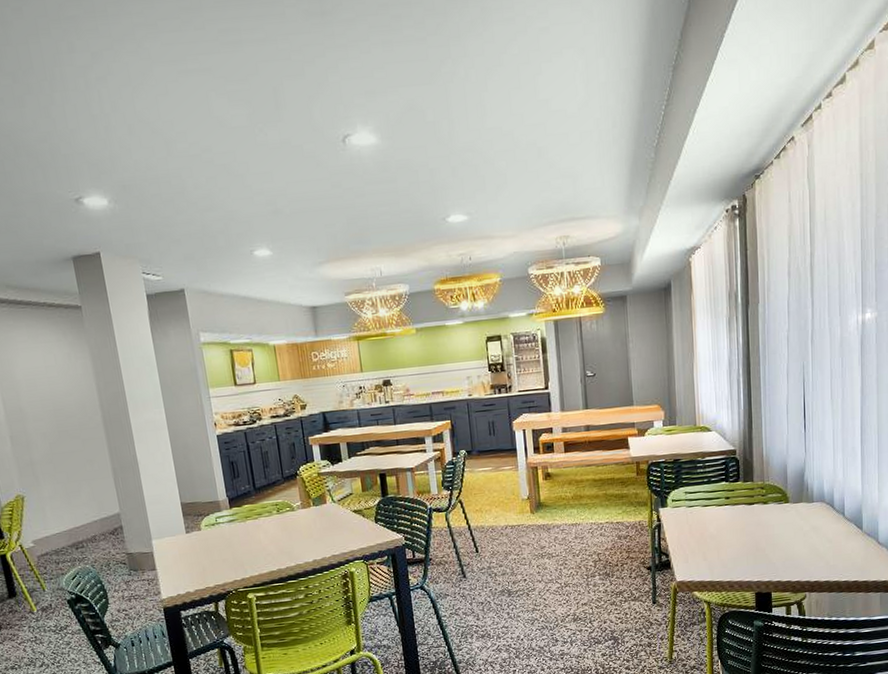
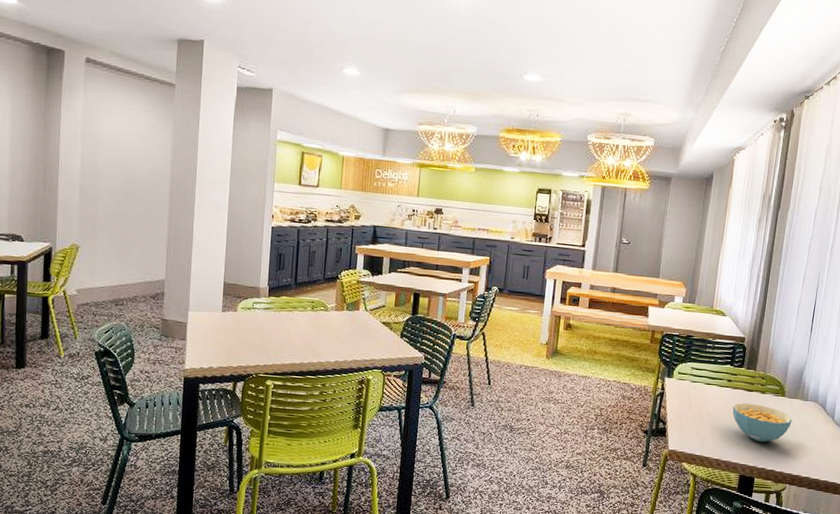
cereal bowl: none [735,516,801,555] -> present [732,403,793,442]

